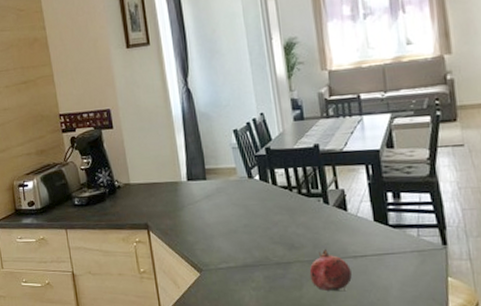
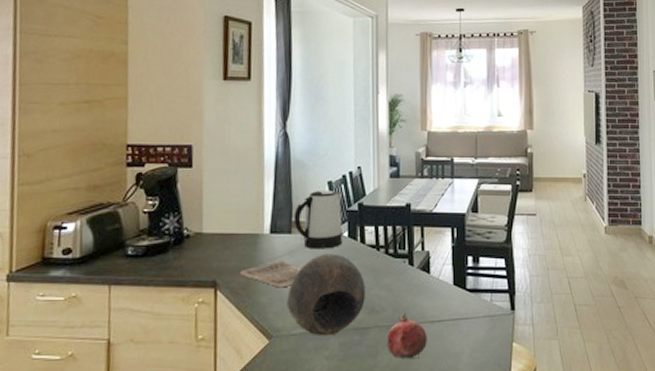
home sign: none [165,204,220,228] -> present [239,260,302,288]
kettle: none [206,137,254,193] -> present [293,190,343,249]
bowl: none [210,196,284,270] -> present [287,253,366,336]

